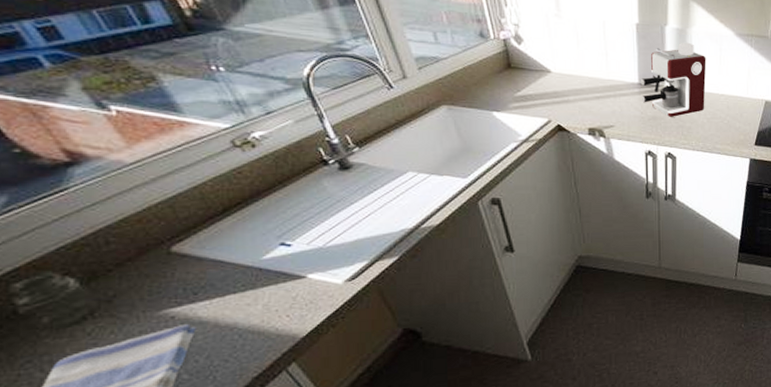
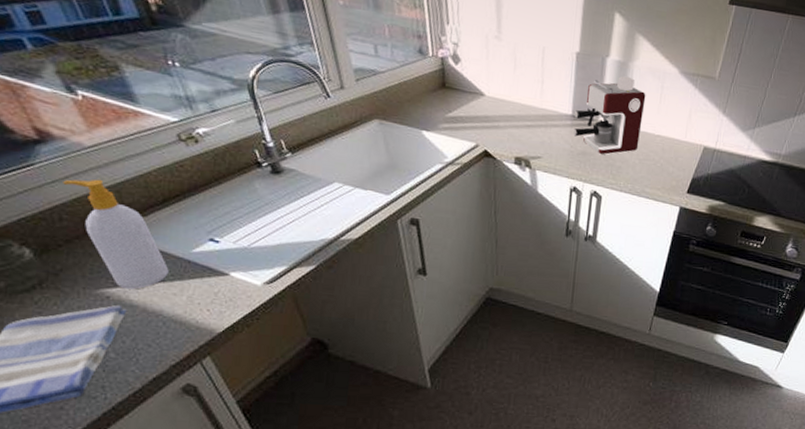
soap bottle: none [105,196,239,306] -> present [63,179,169,290]

